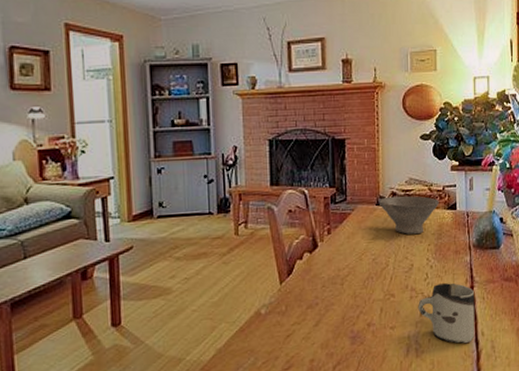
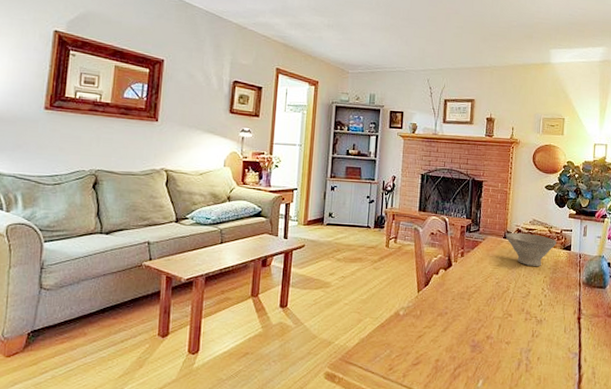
cup: present [418,283,475,344] -> none [531,311,581,367]

